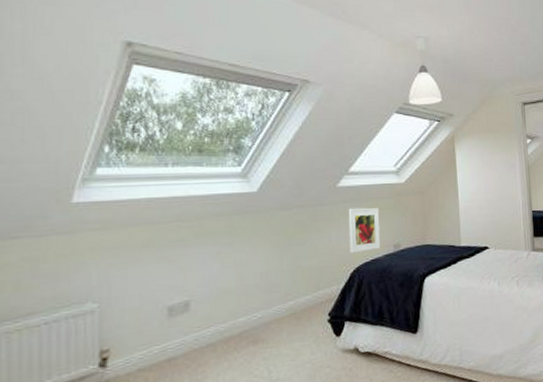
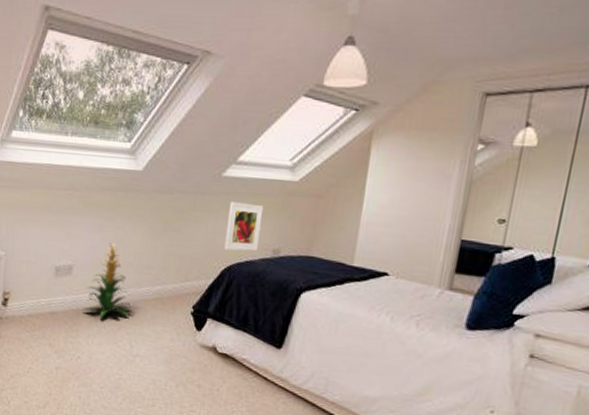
indoor plant: none [208,268,263,349] -> present [84,242,131,317]

